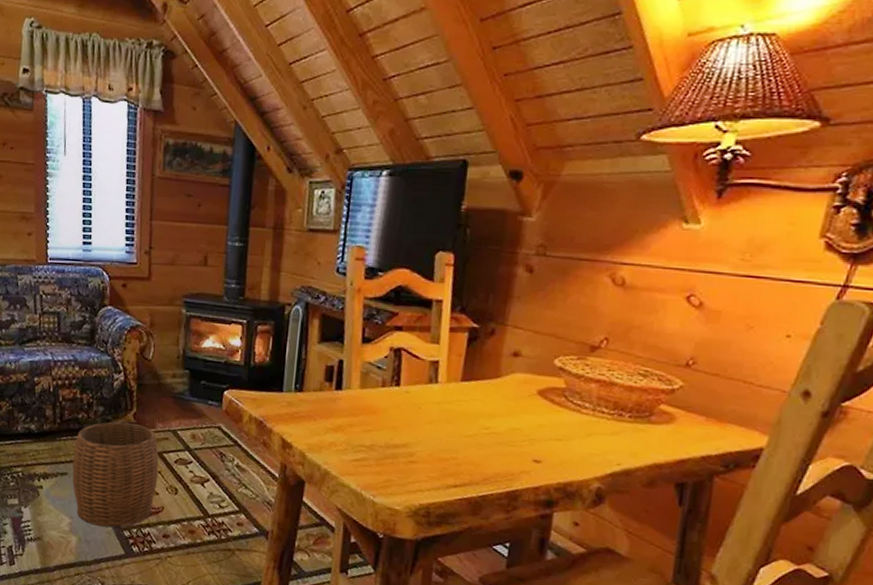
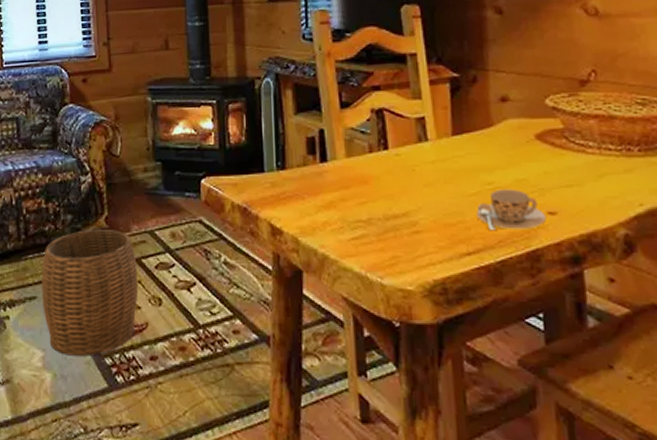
teacup: none [469,434,531,473] -> present [476,188,546,231]

